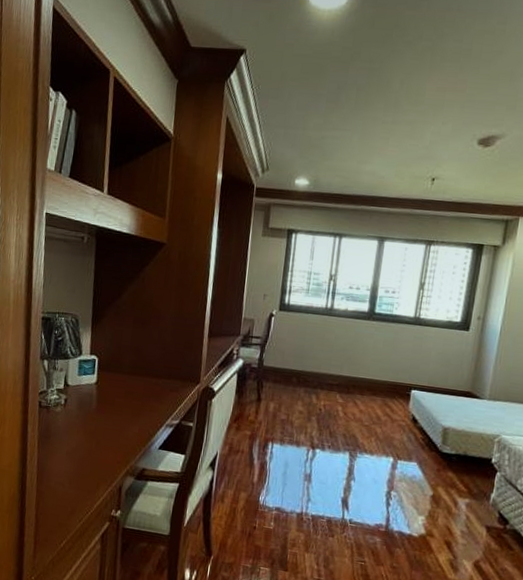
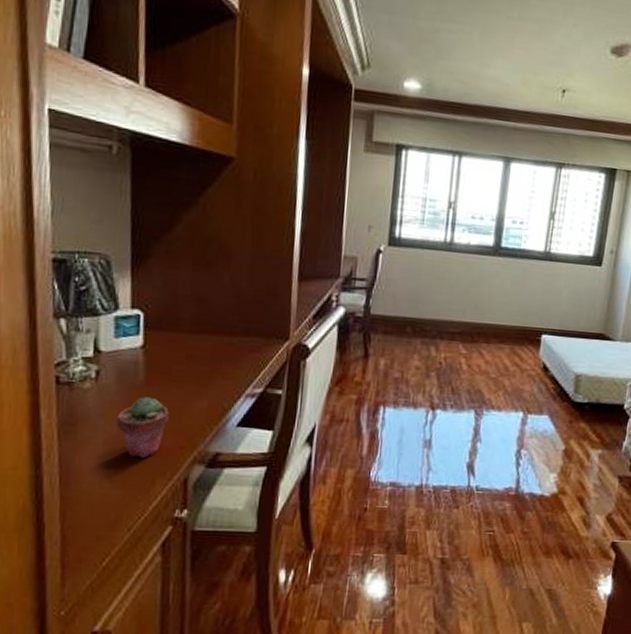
potted succulent: none [76,421,111,467] -> present [117,397,169,458]

